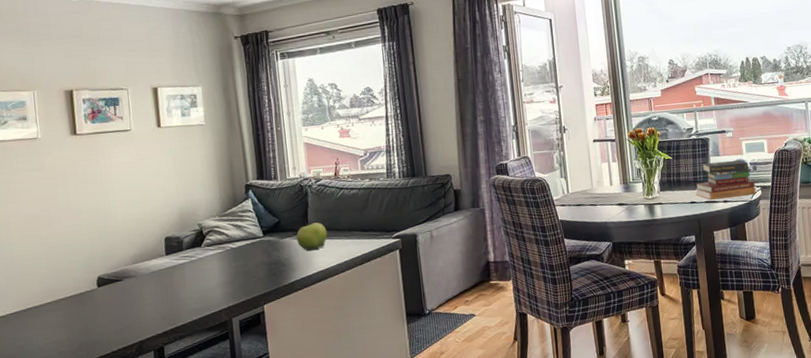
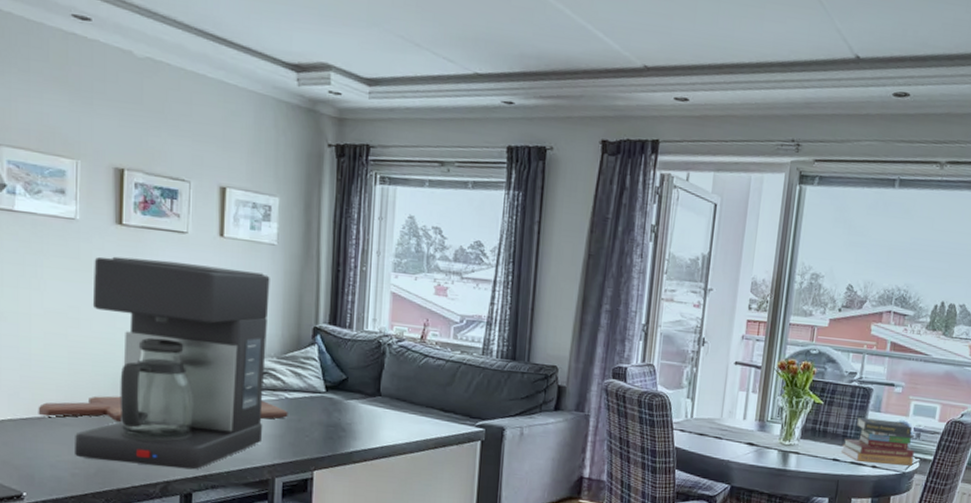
cutting board: none [23,255,235,308] -> present [38,395,288,423]
coffee maker: none [57,150,216,337] -> present [75,256,270,470]
fruit: present [296,222,328,251] -> none [364,387,401,421]

